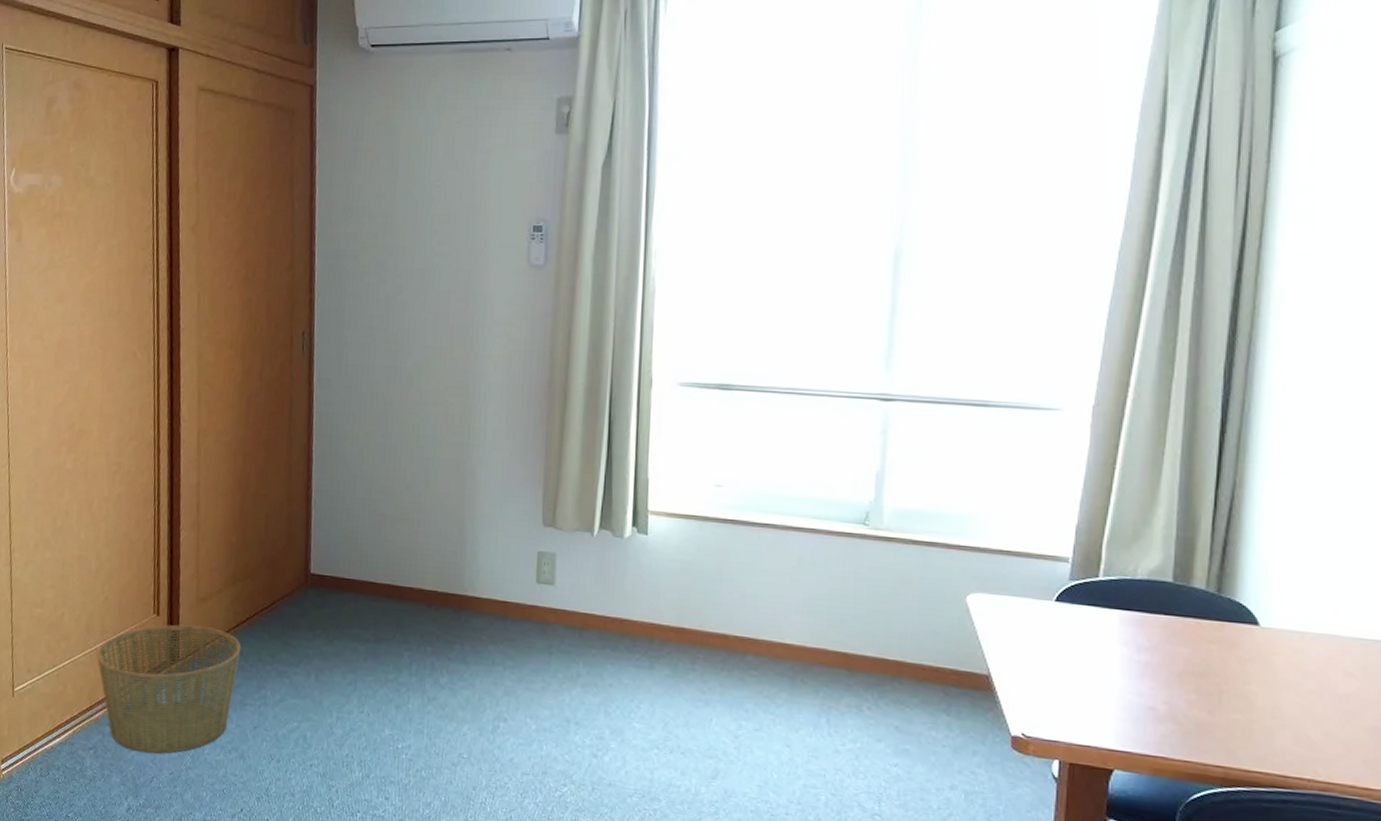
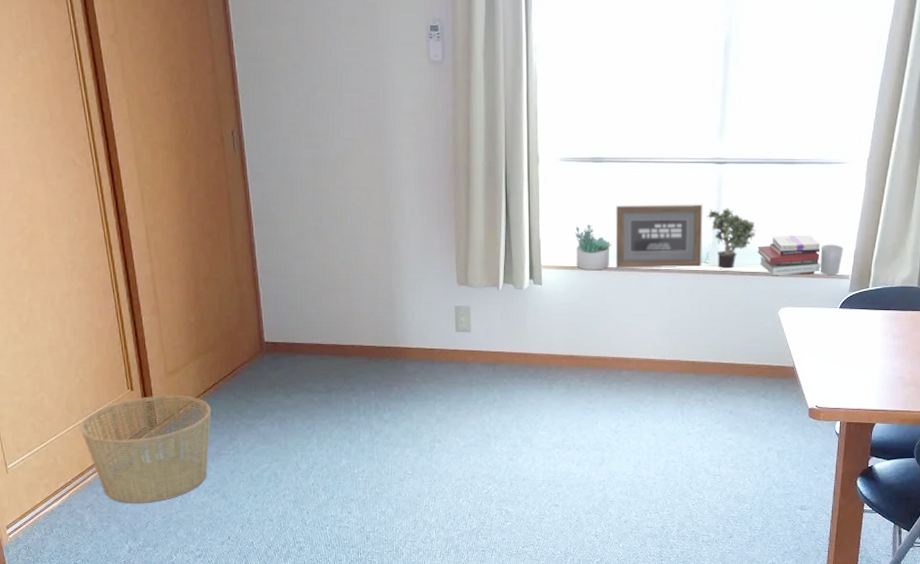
succulent plant: none [693,464,741,523] -> present [575,224,613,271]
picture frame: none [743,443,862,530] -> present [615,204,703,268]
potted plant: none [867,456,936,536] -> present [706,208,757,270]
books: none [936,497,1027,551] -> present [757,235,821,275]
candle holder: none [1025,513,1060,555] -> present [820,244,844,275]

